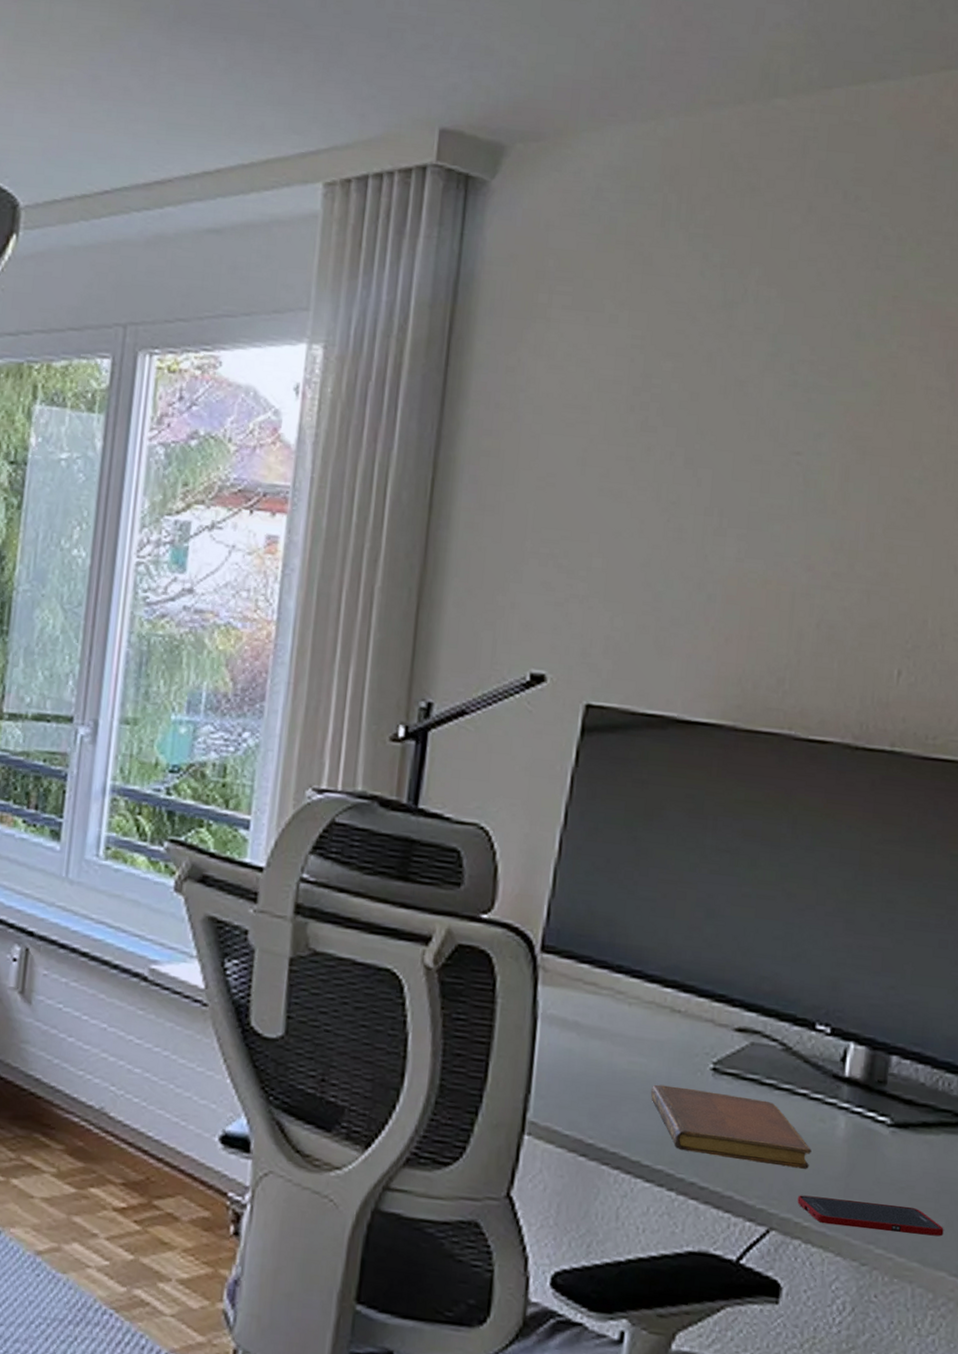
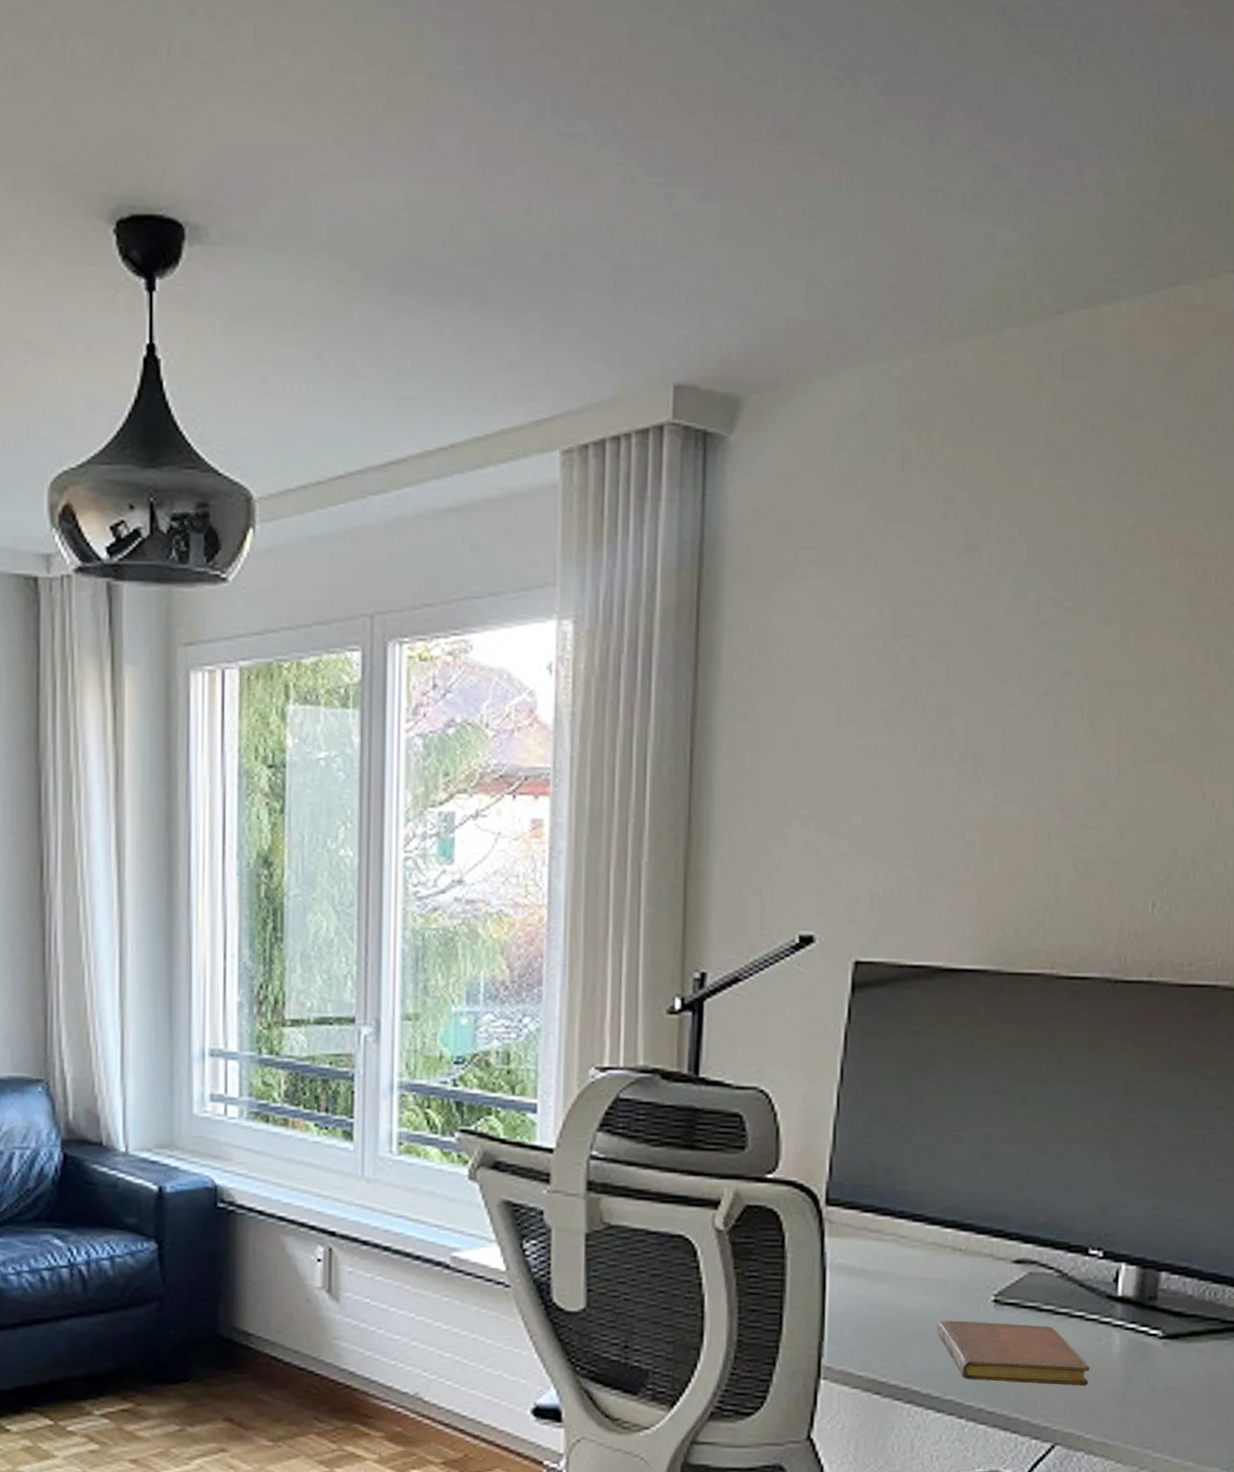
cell phone: present [797,1195,944,1237] -> none [1079,1410,1215,1436]

